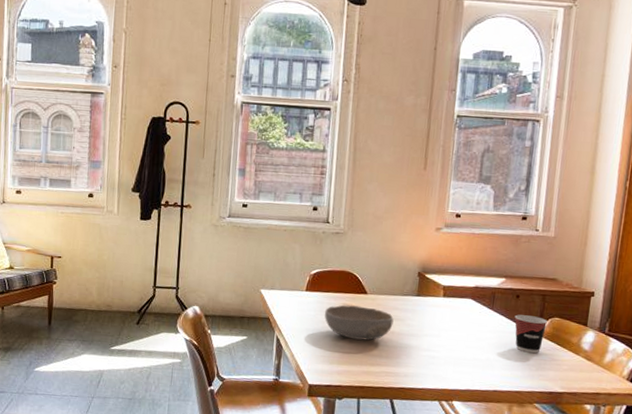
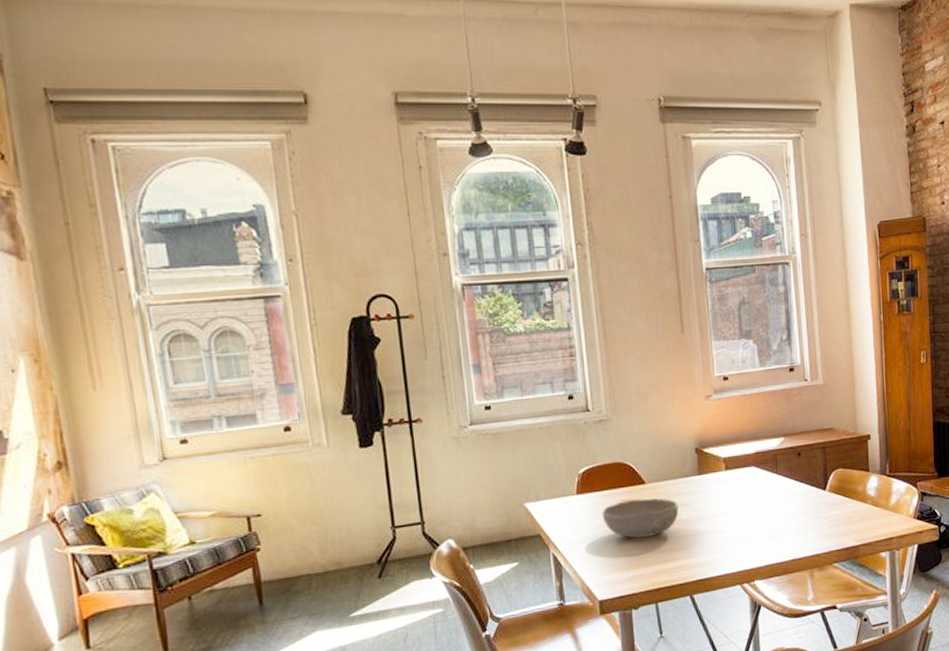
cup: present [514,314,548,354] -> none [799,471,832,512]

